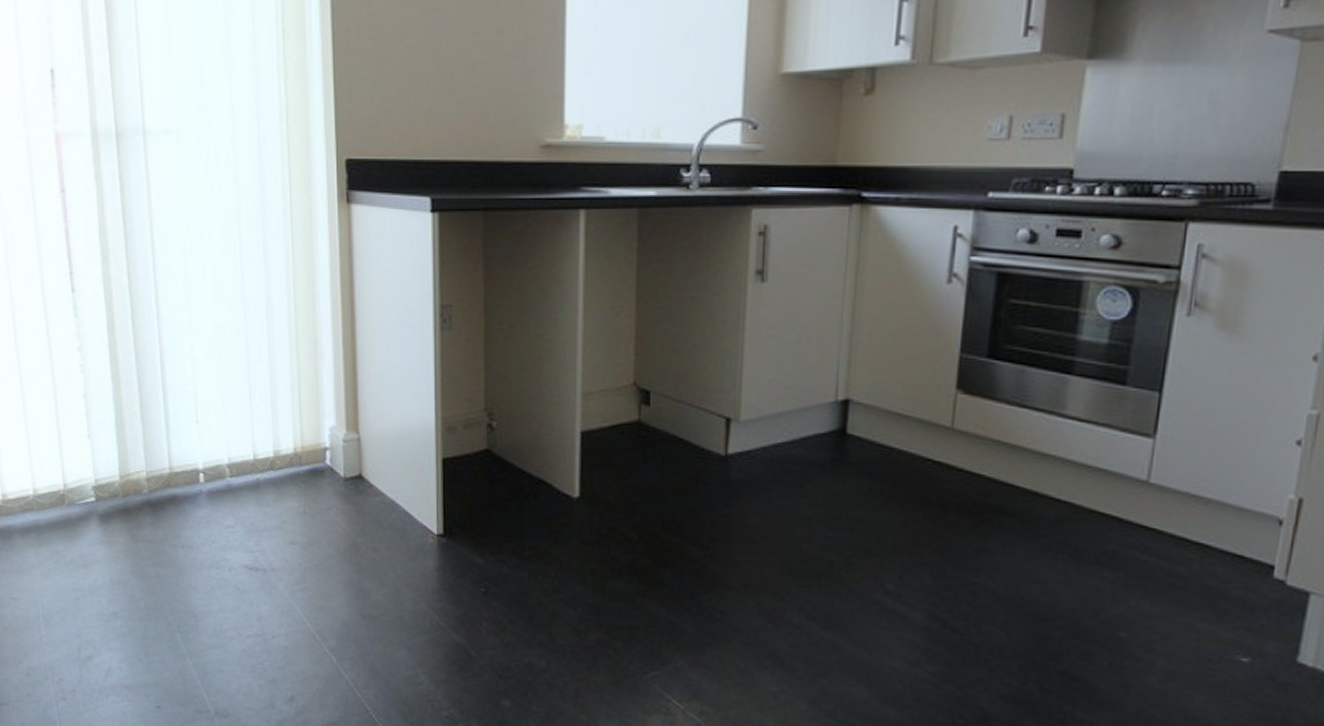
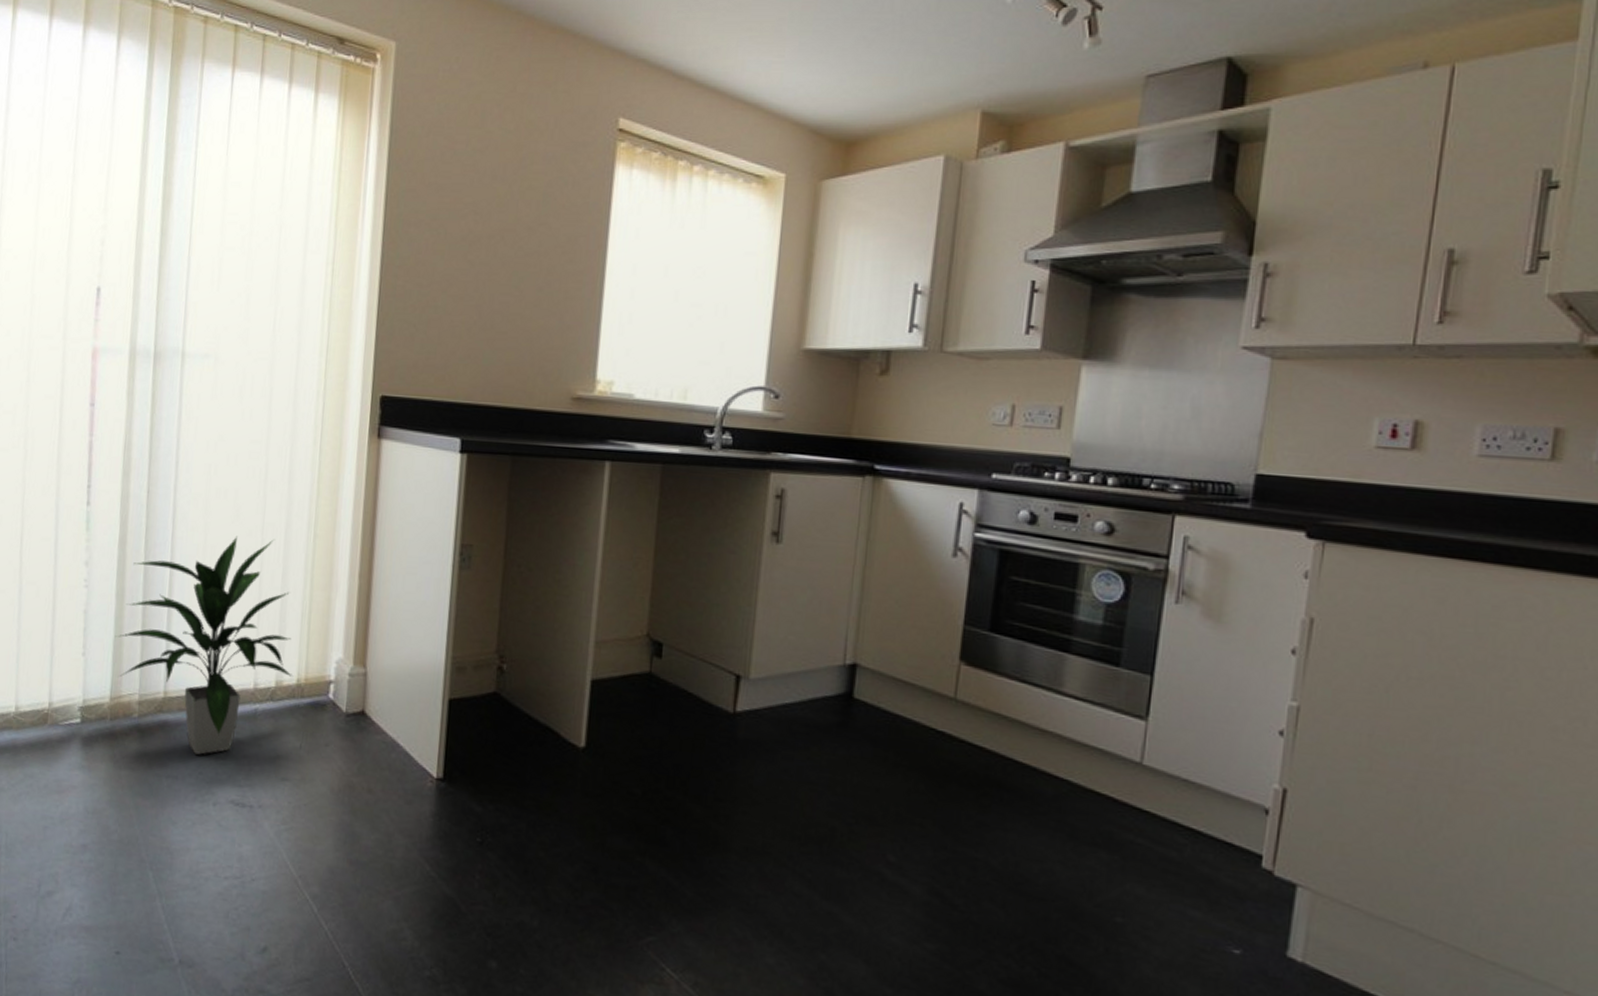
indoor plant: none [116,312,290,525] -> present [115,536,294,755]

